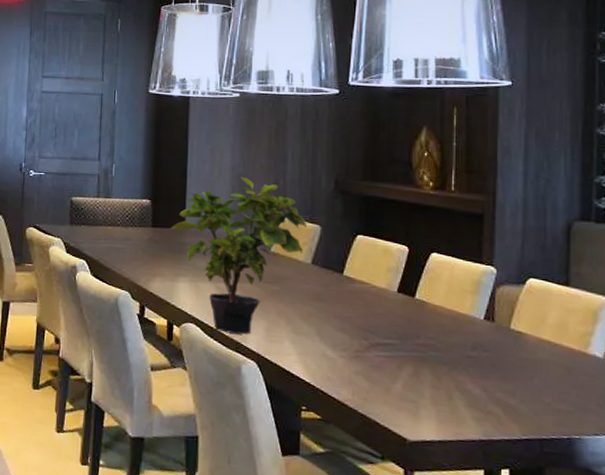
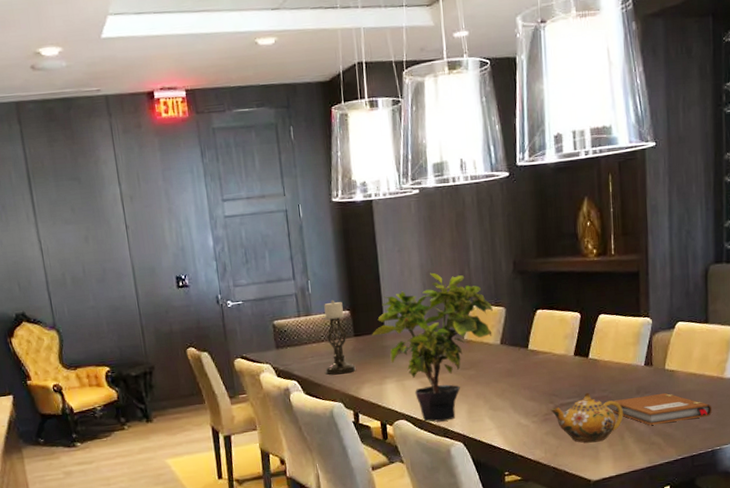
candle holder: none [116,186,149,263] -> present [322,299,356,375]
teapot: none [364,336,453,396] -> present [551,392,623,443]
notebook: none [439,352,571,396] -> present [612,392,713,425]

